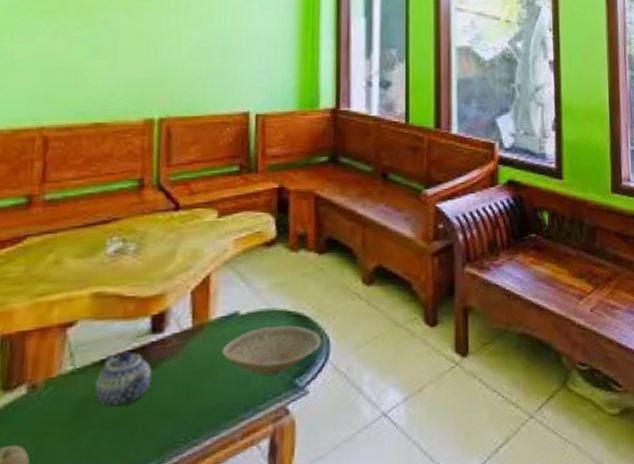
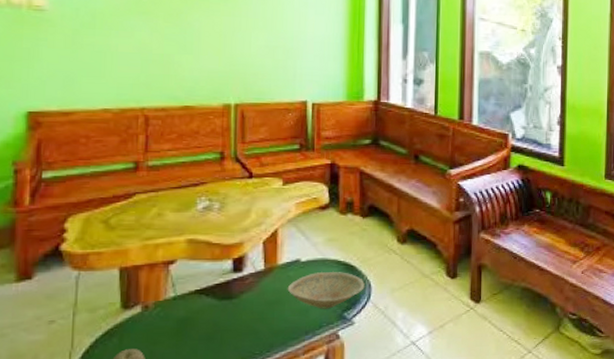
teapot: present [95,350,153,407] -> none [192,284,235,325]

